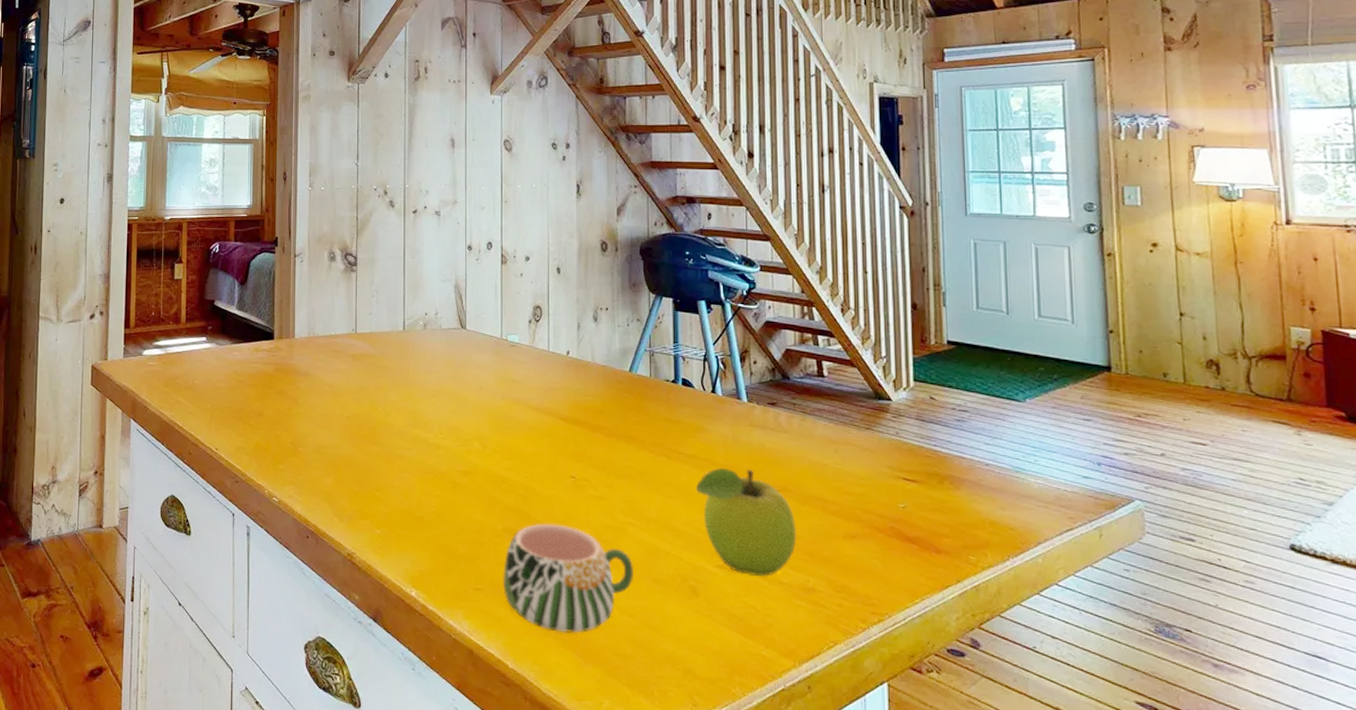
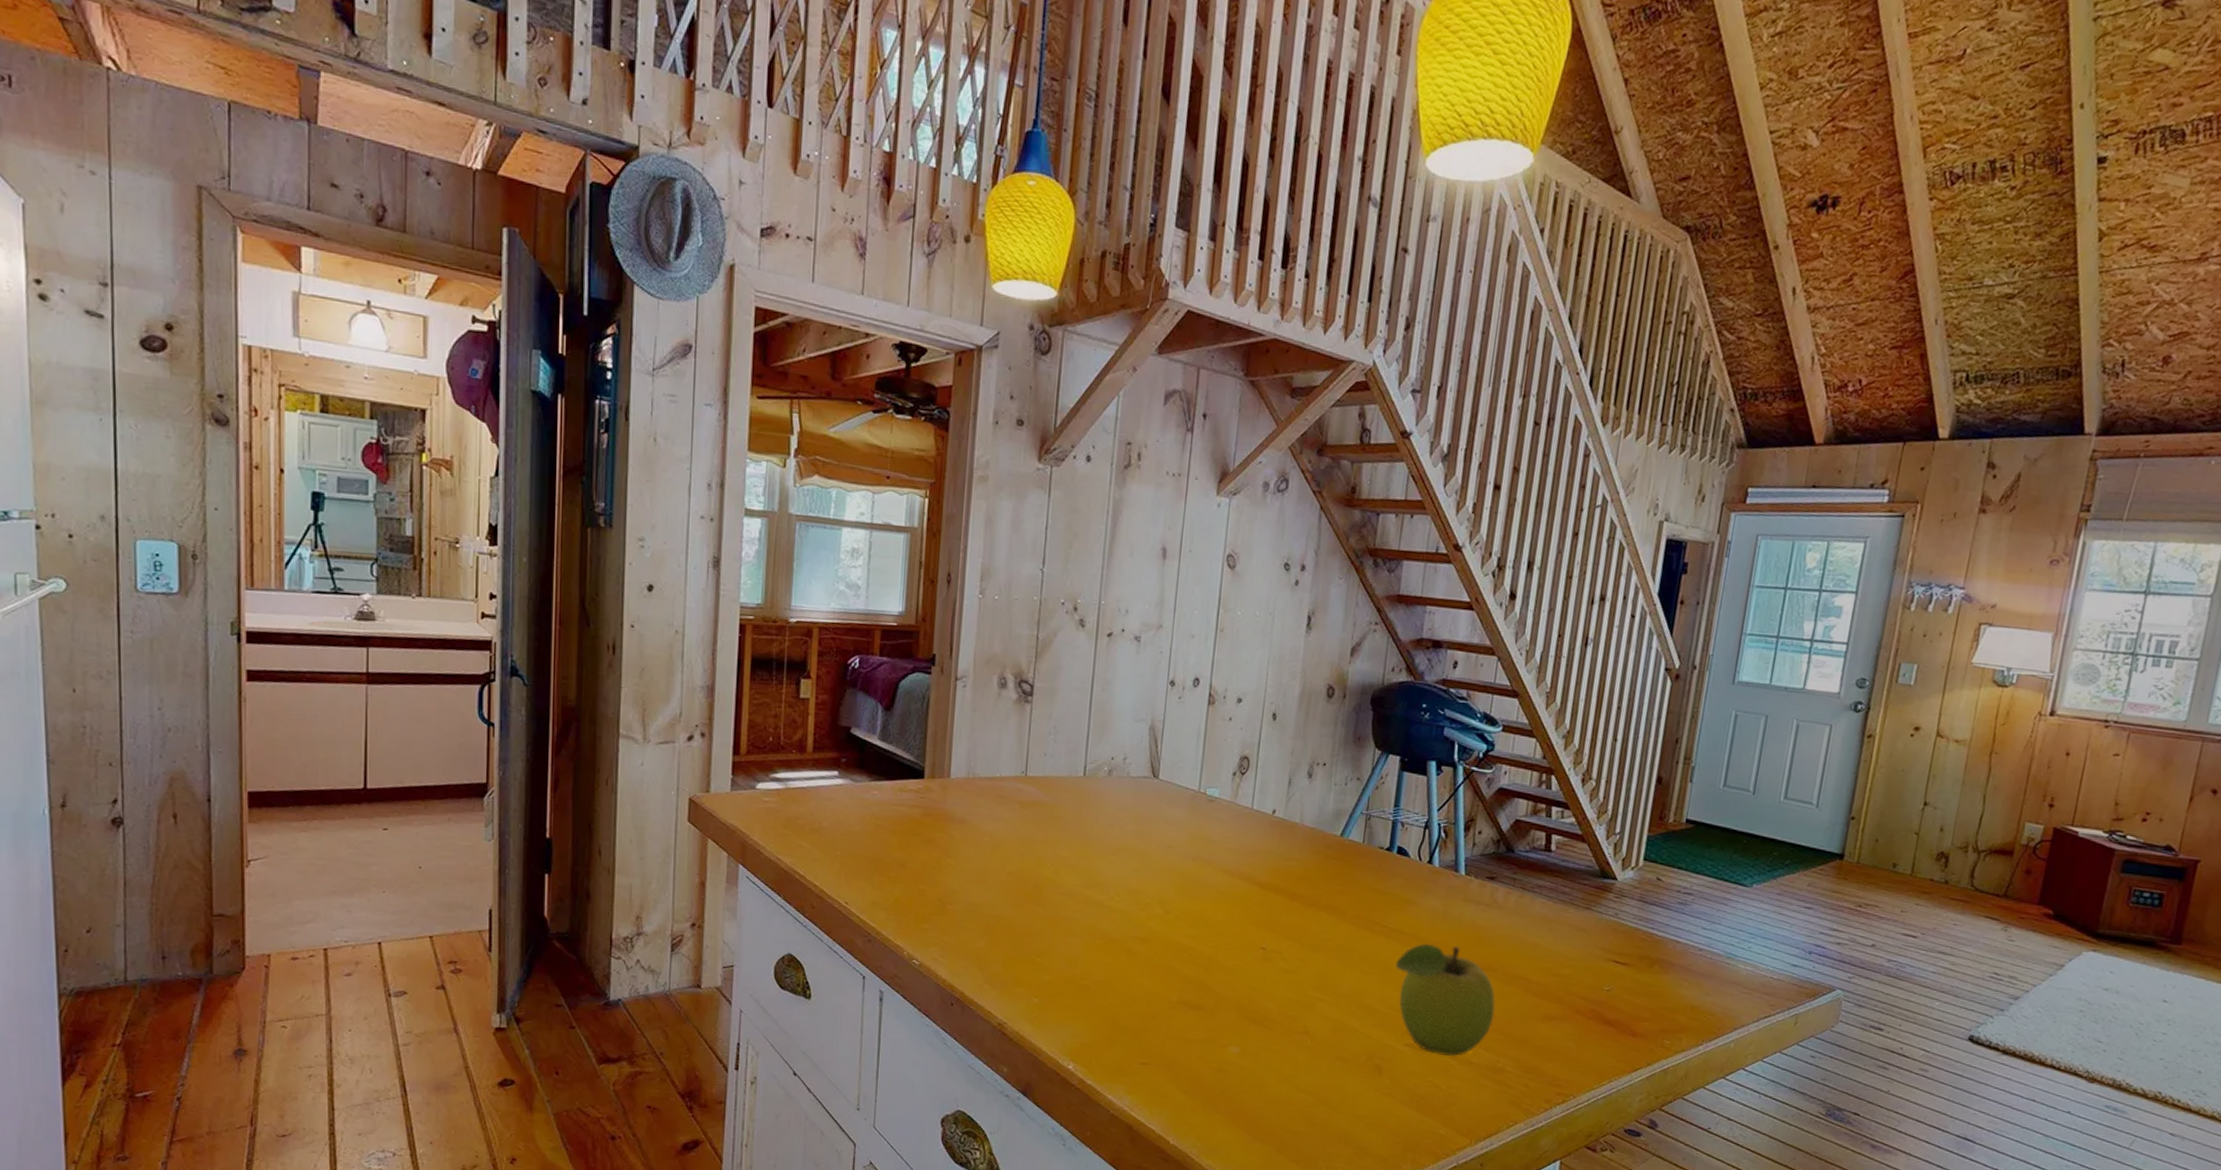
mug: present [502,523,633,634] -> none [1172,996,1318,1110]

